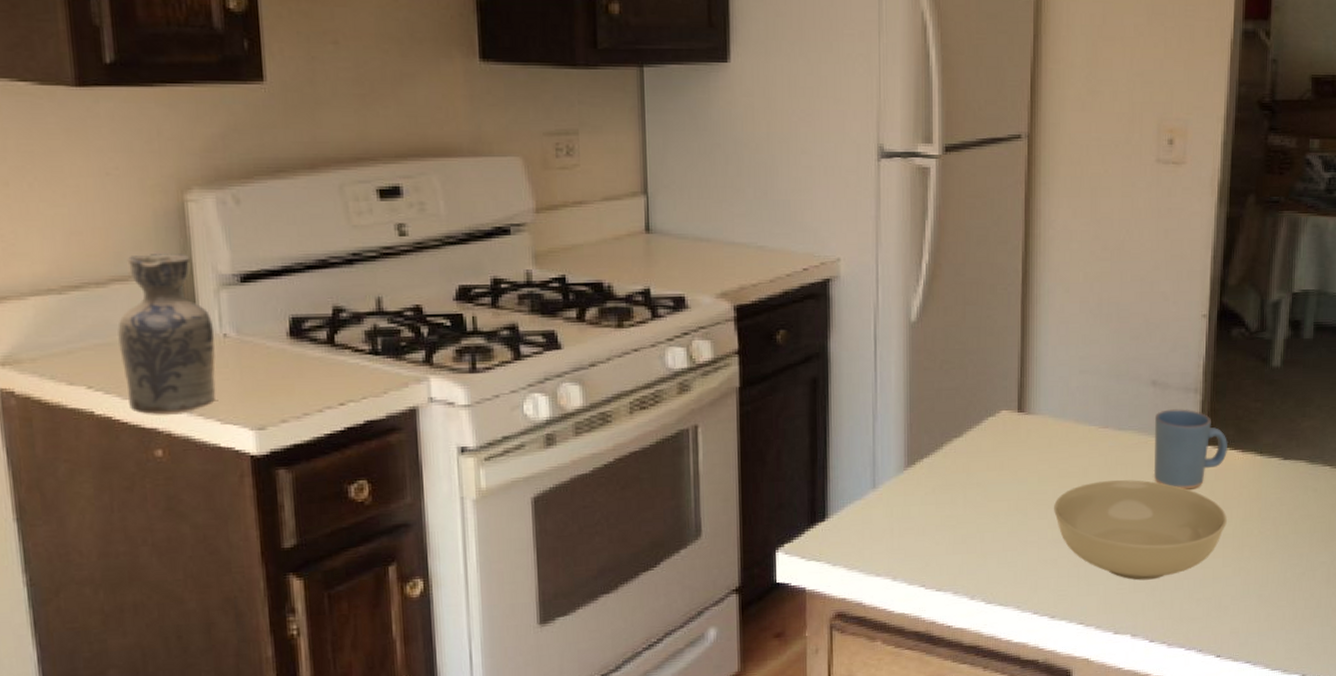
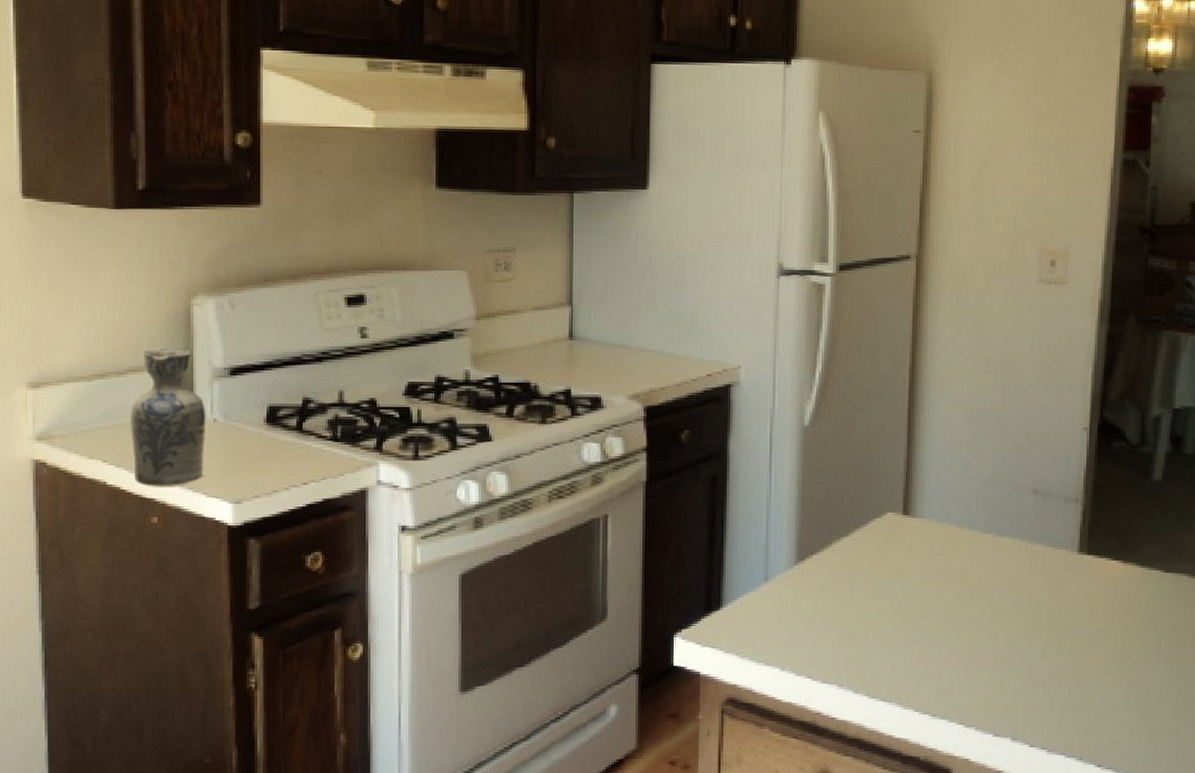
bowl: present [1054,480,1227,581] -> none [936,585,1108,685]
mug: present [1153,409,1227,490] -> none [1034,518,1108,597]

